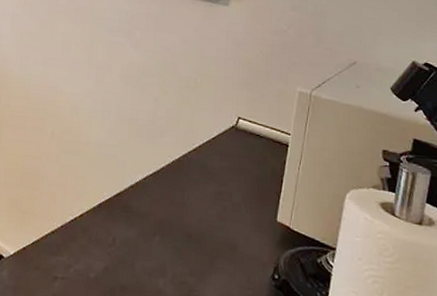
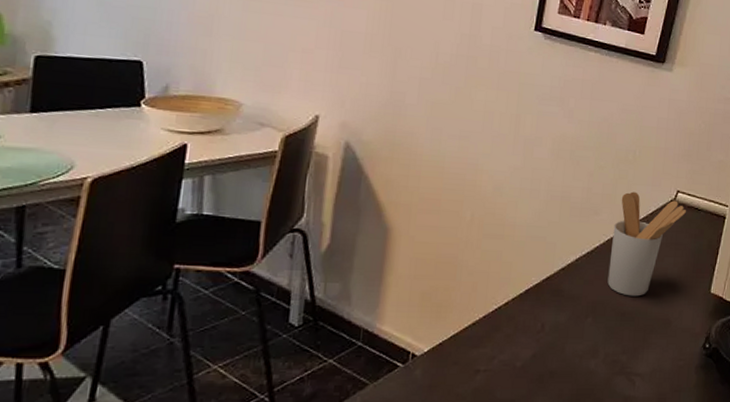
utensil holder: none [173,116,248,219] -> present [607,191,686,297]

